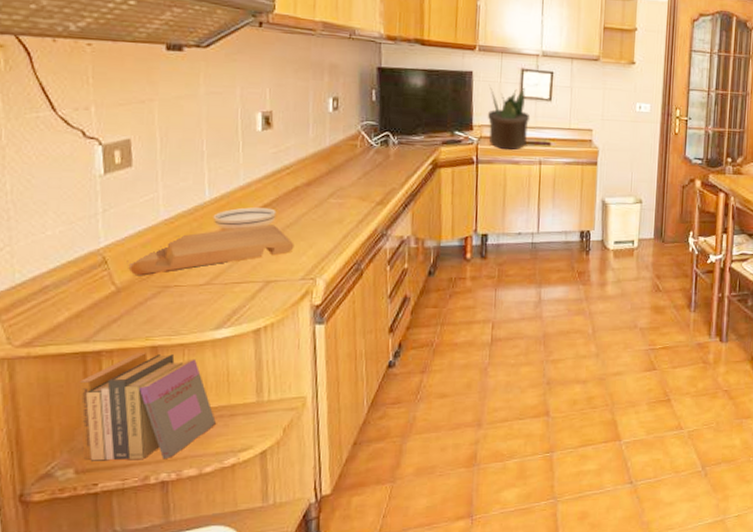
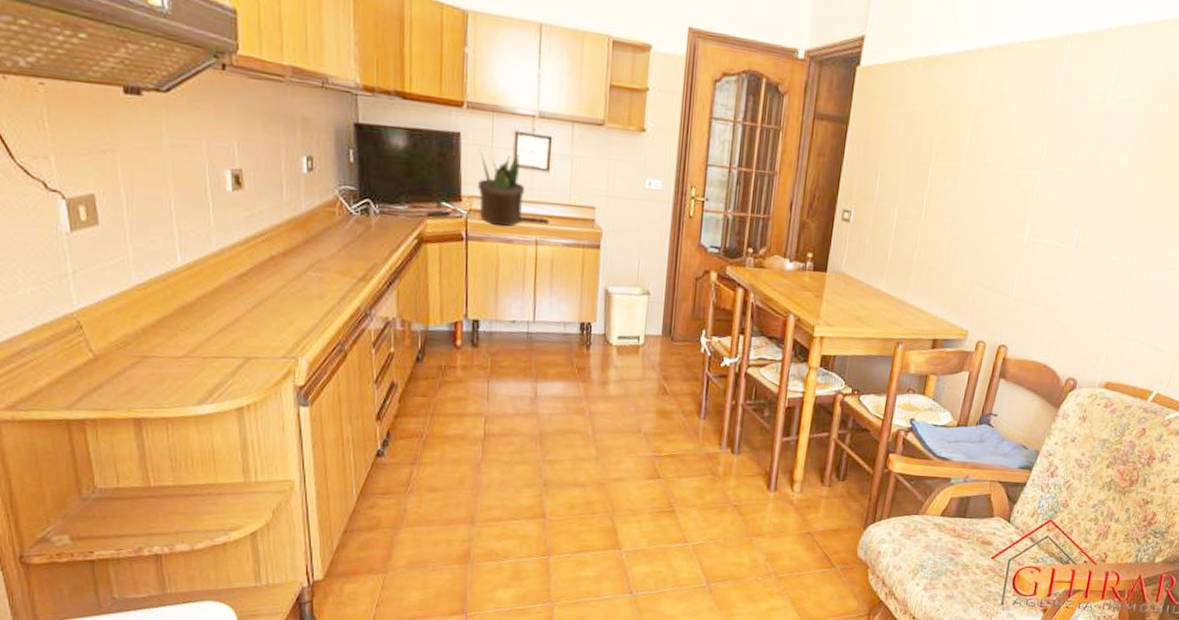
books: present [77,352,217,461] -> none [64,423,206,532]
cutting board: present [127,224,295,275] -> none [102,296,274,343]
bowl: present [212,207,277,231] -> none [186,276,253,301]

